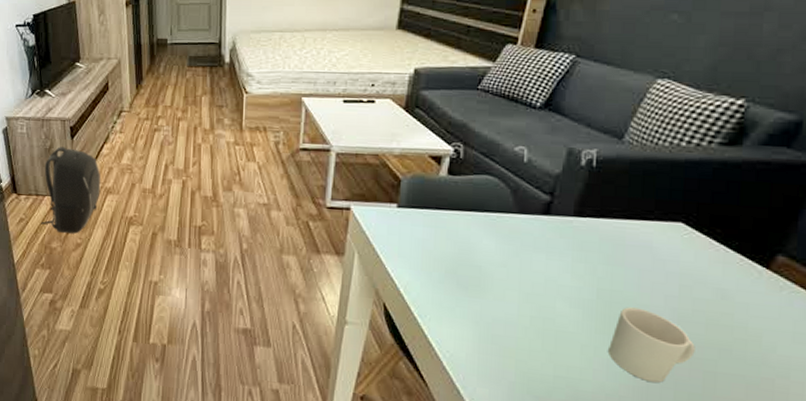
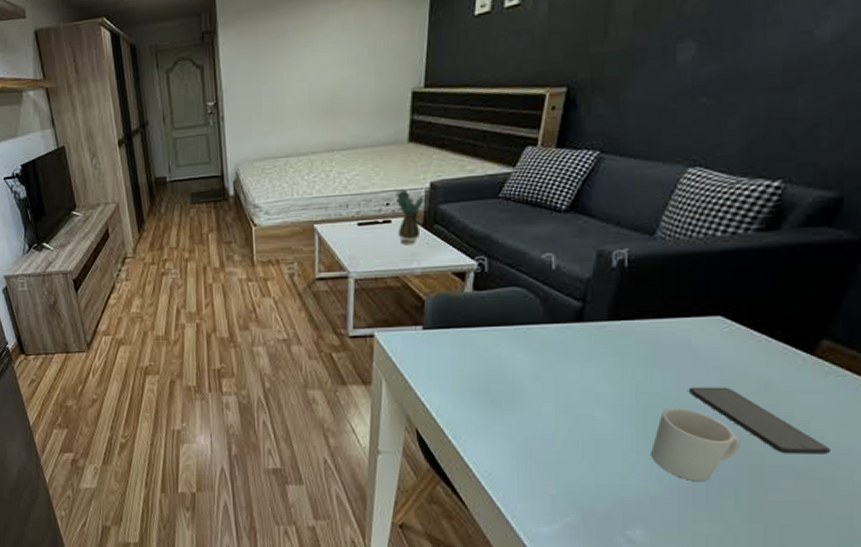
backpack: present [41,146,101,234] -> none [50,301,112,390]
vase: none [380,71,408,126] -> present [395,188,425,245]
smartphone: none [647,289,783,368] -> present [688,387,832,455]

